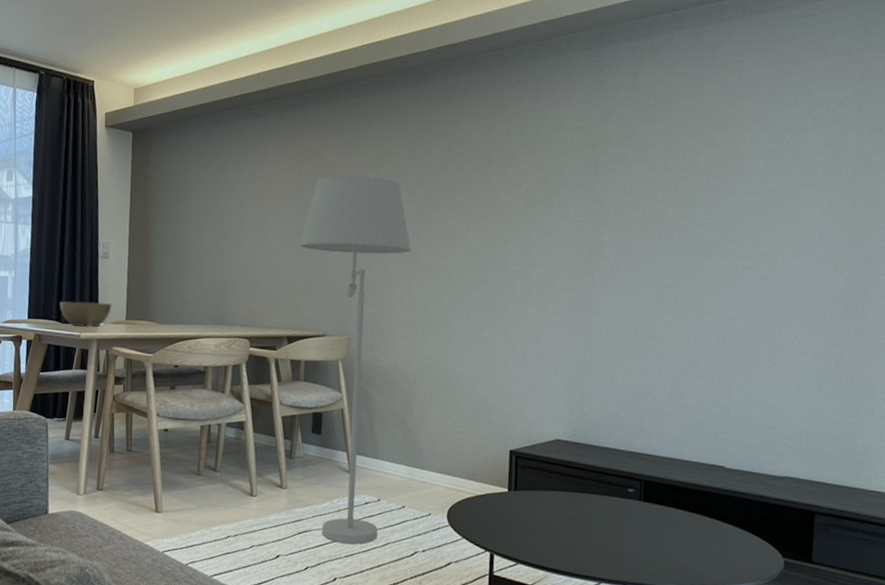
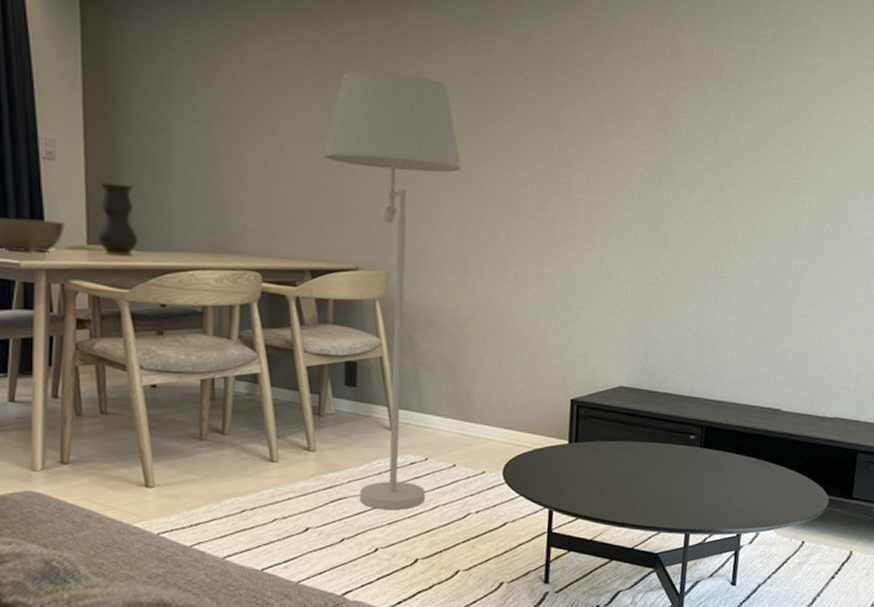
vase: none [133,272,162,328] -> present [97,181,139,256]

